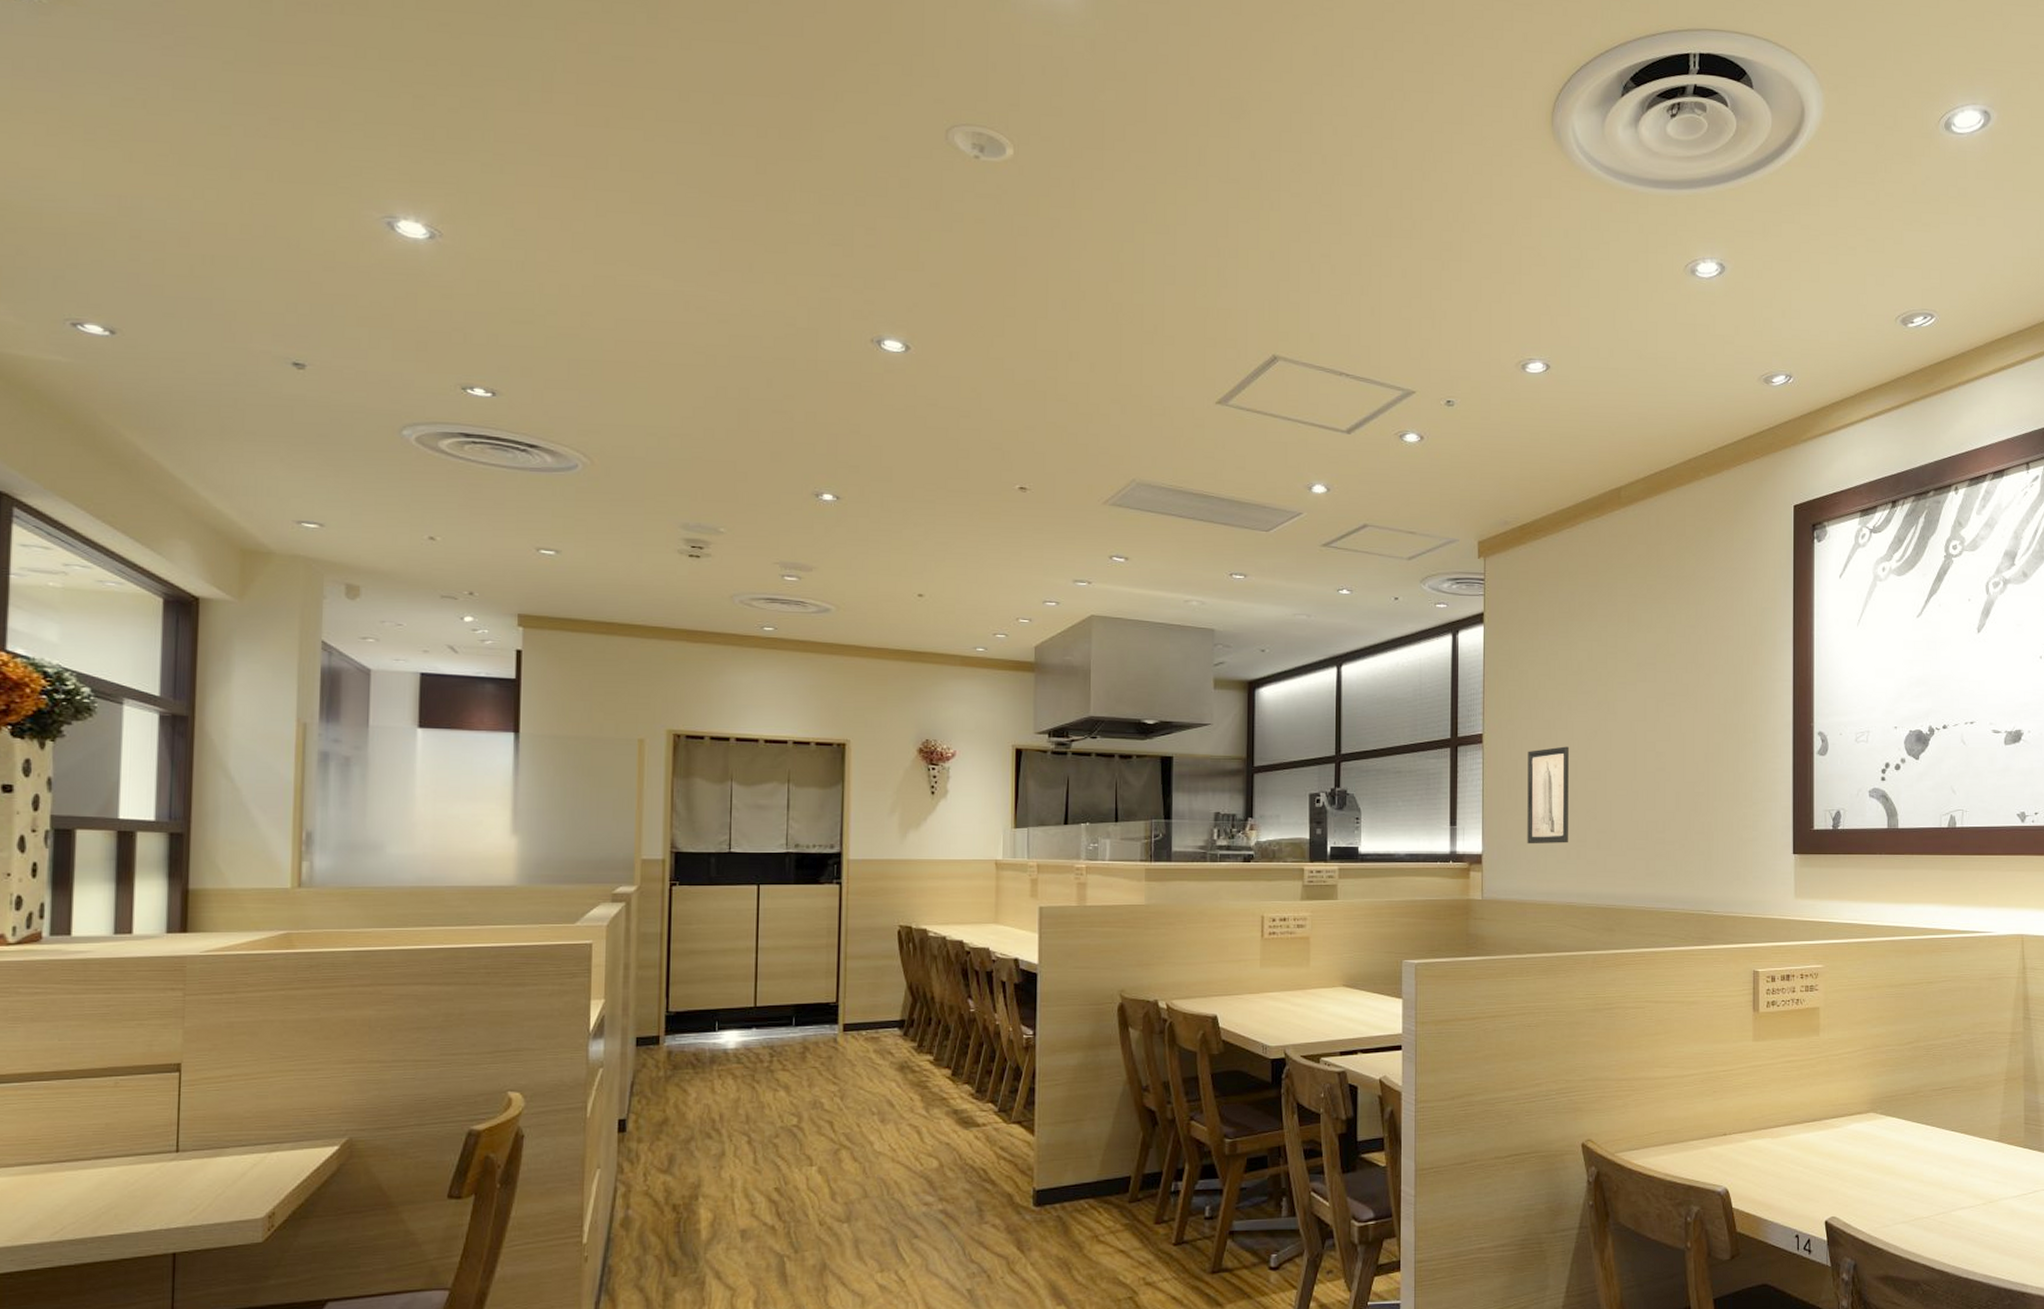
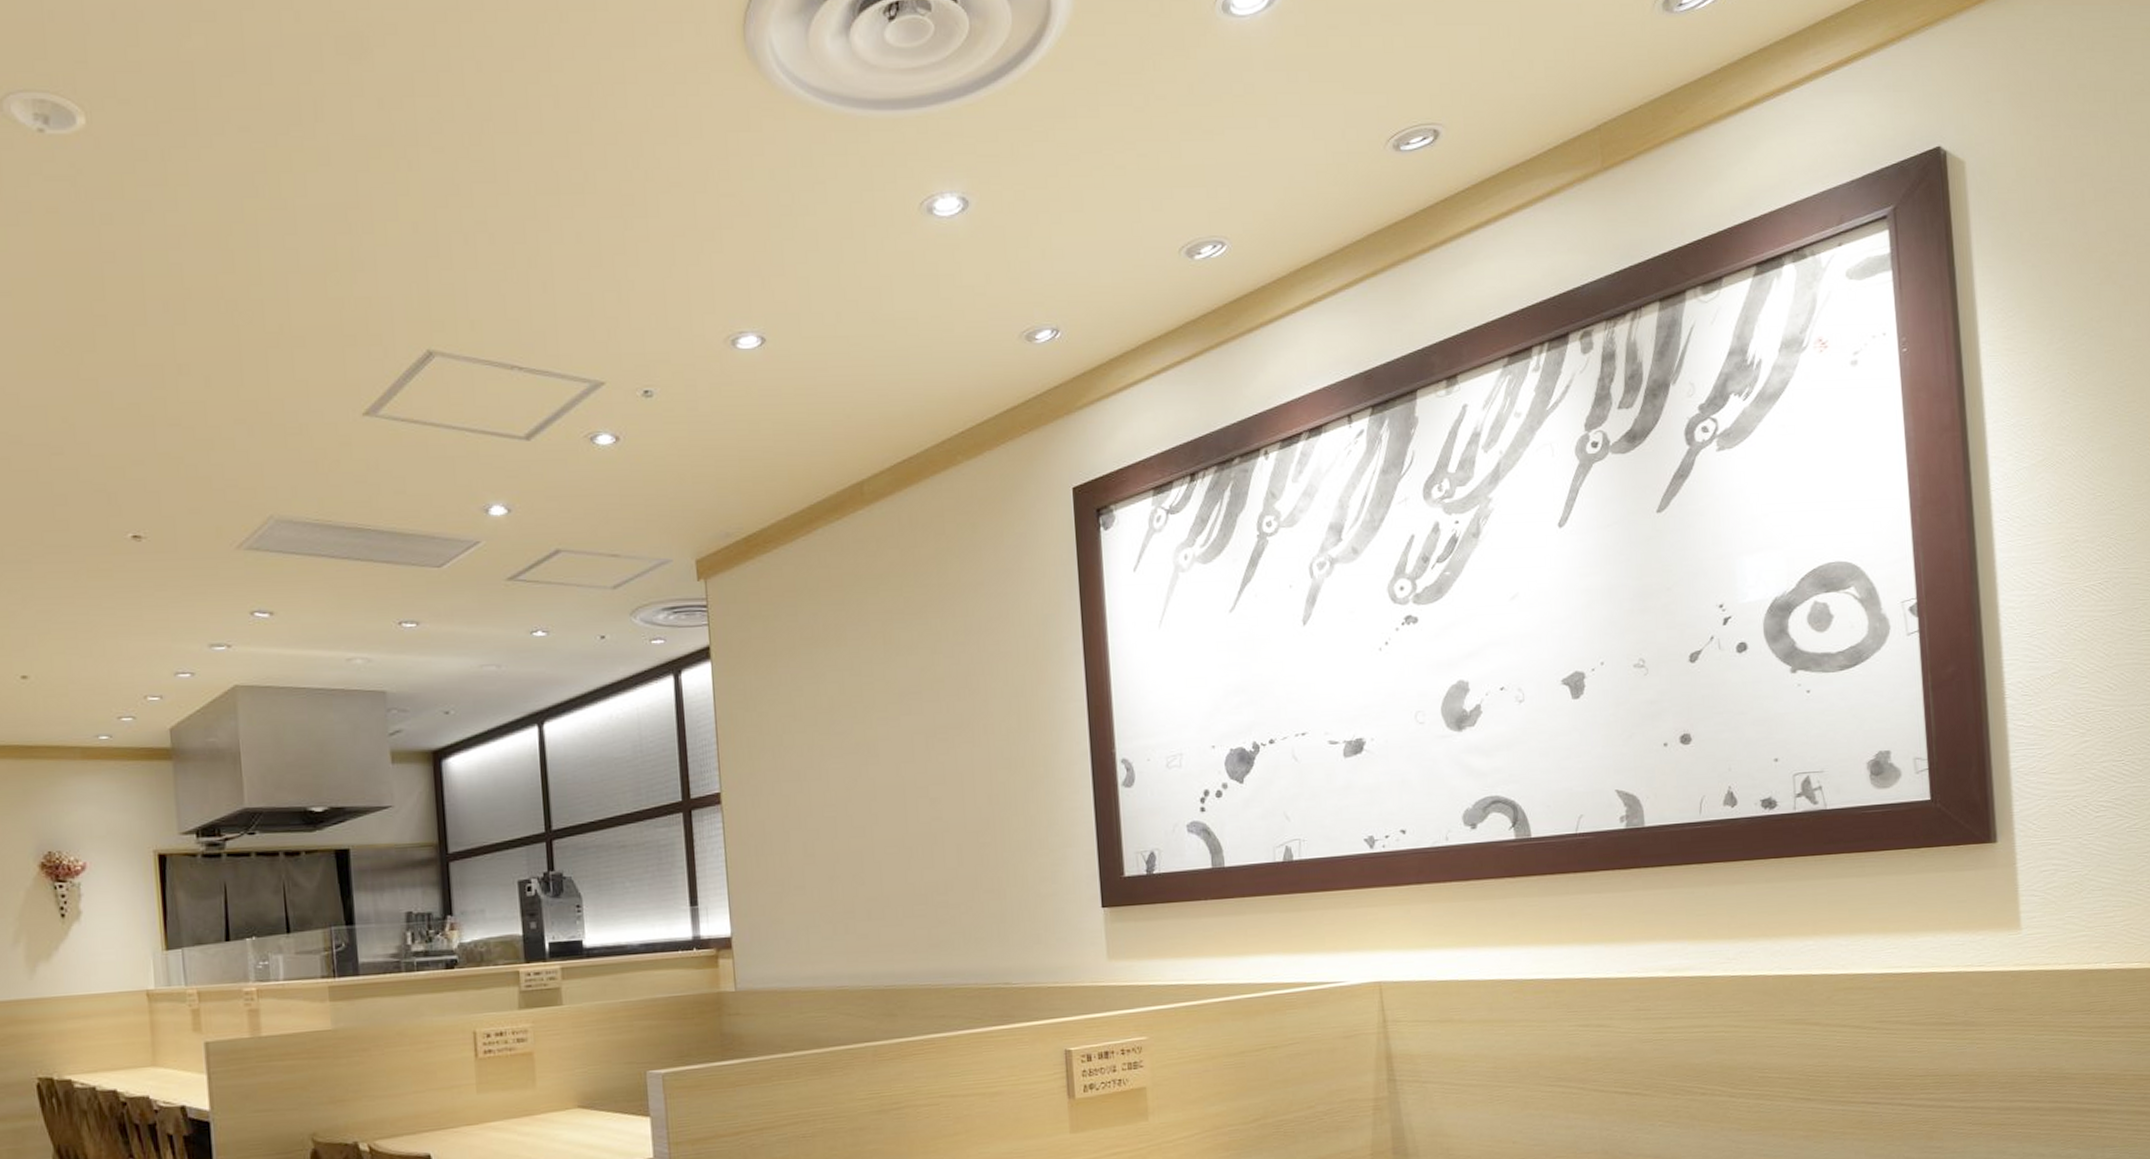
wall art: present [1527,746,1569,844] -> none [776,800,833,921]

